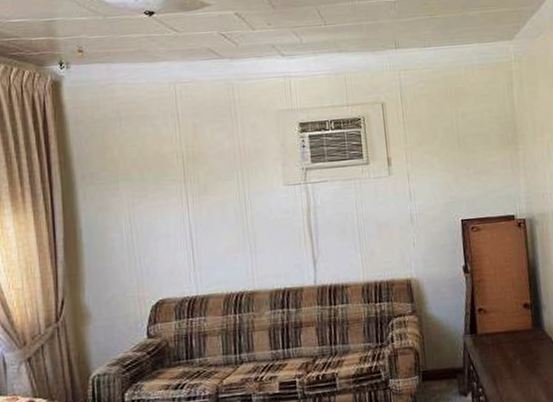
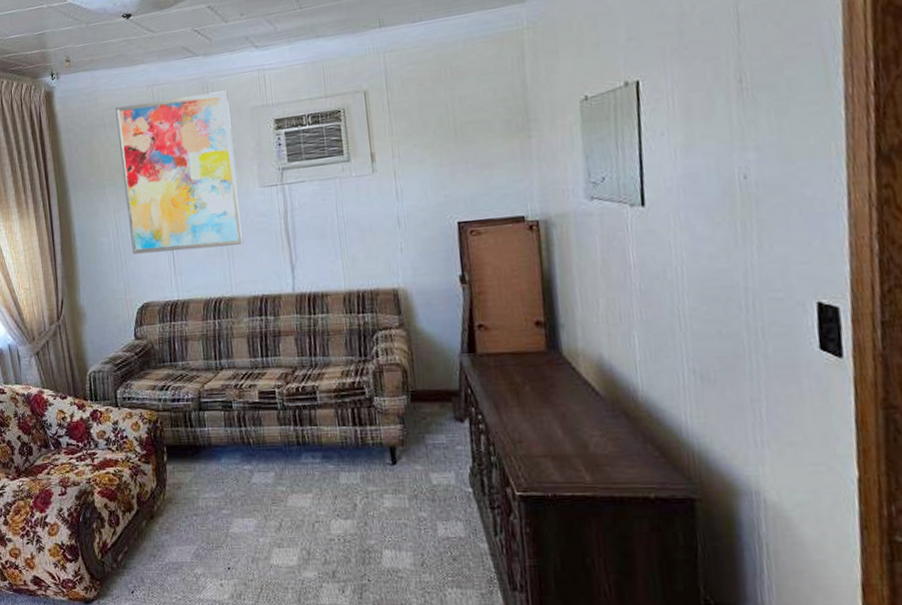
wall art: none [133,93,267,251] -> present [115,90,244,255]

